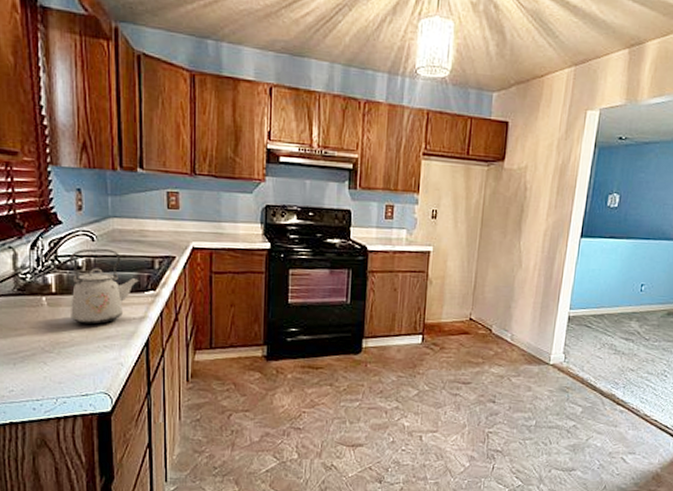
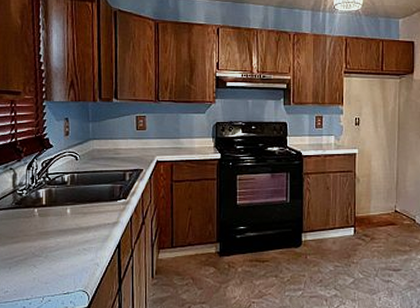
kettle: present [69,248,139,325] -> none [57,166,113,231]

